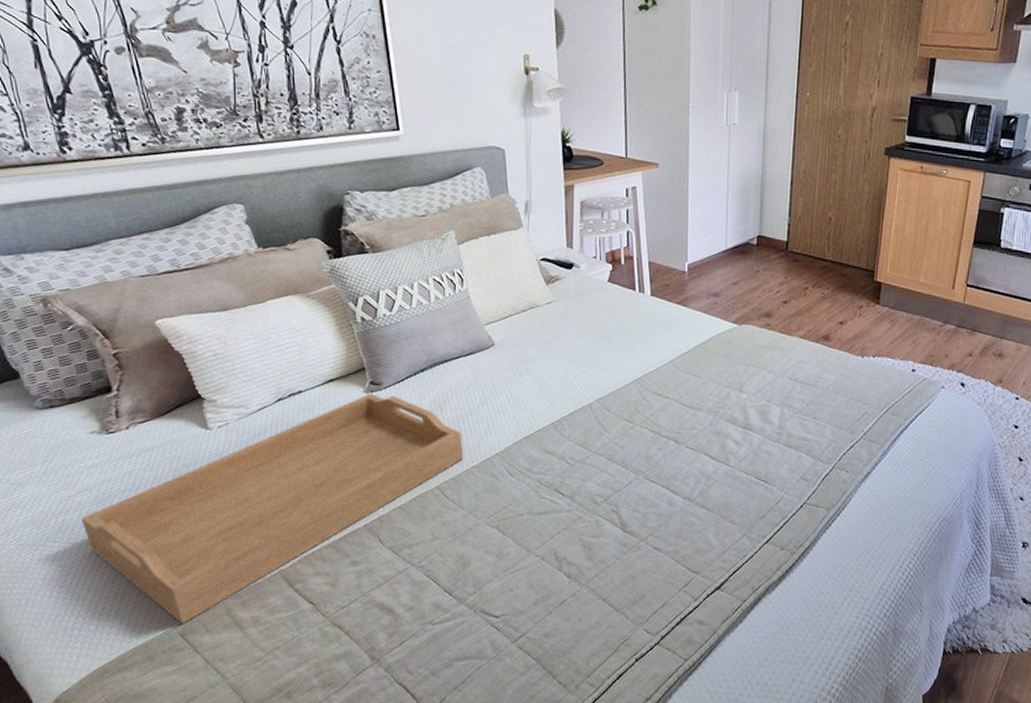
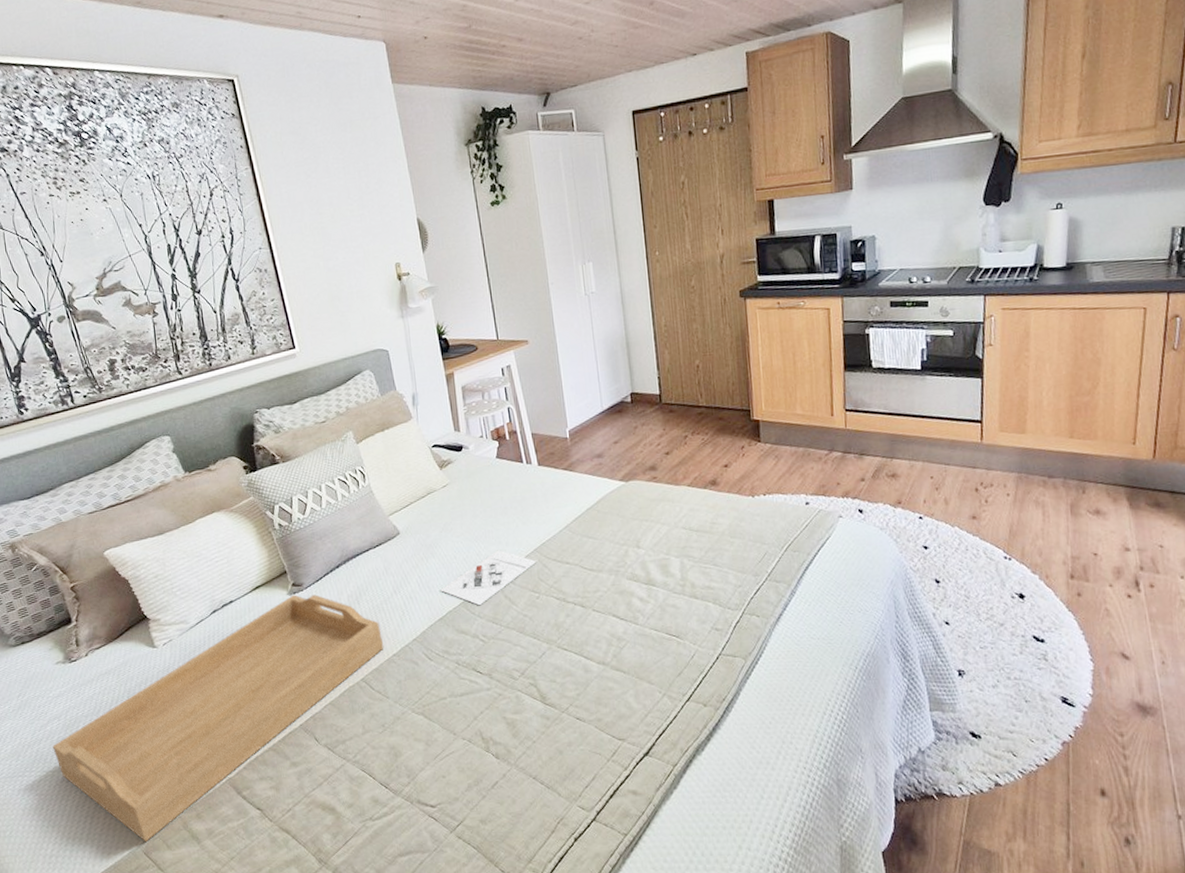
architectural model: none [531,375,636,429] -> present [440,550,537,606]

